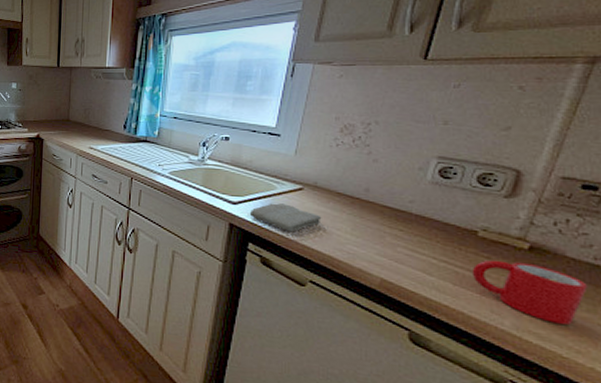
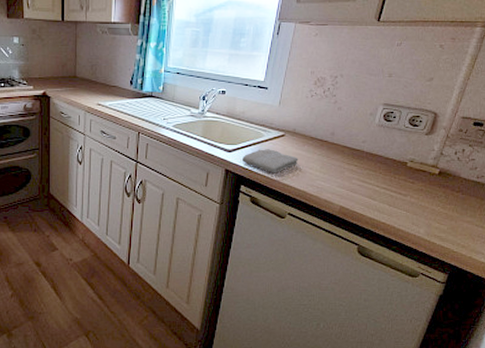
mug: present [471,260,588,325] -> none [401,184,472,227]

